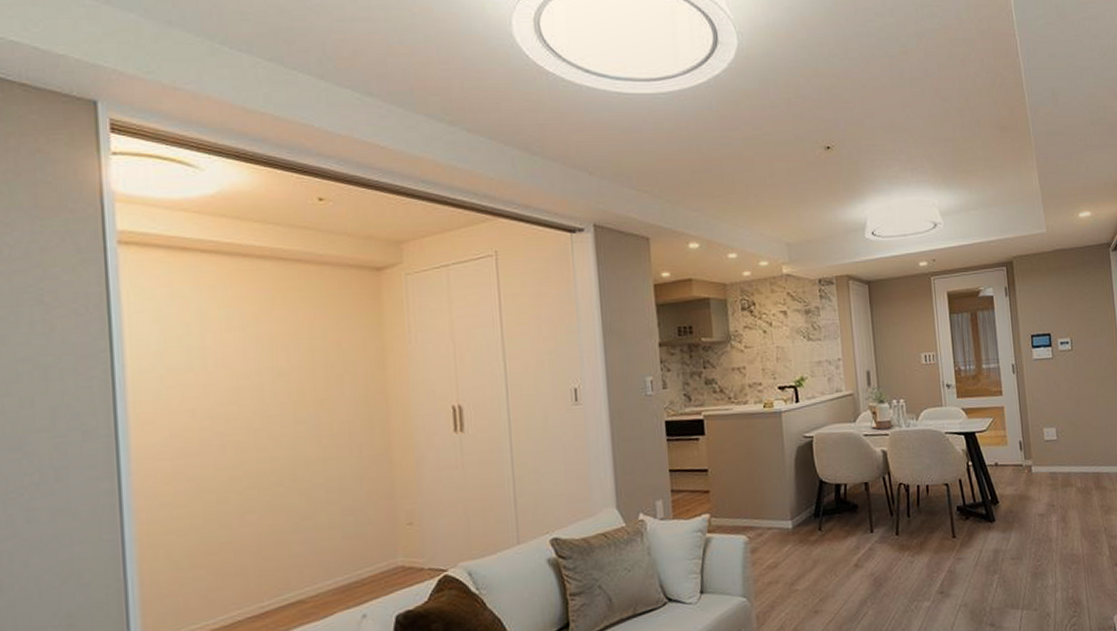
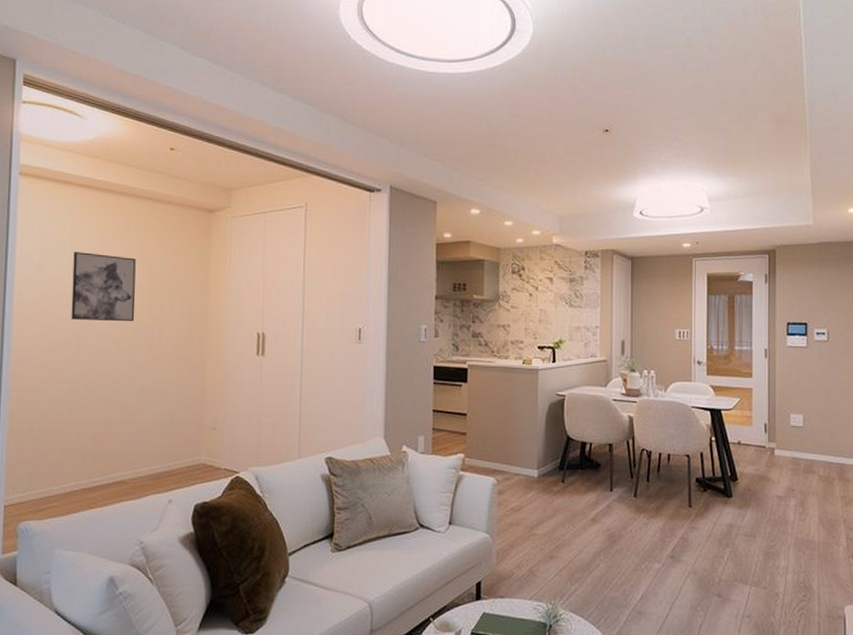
wall art: none [204,331,295,415] -> present [71,252,136,322]

